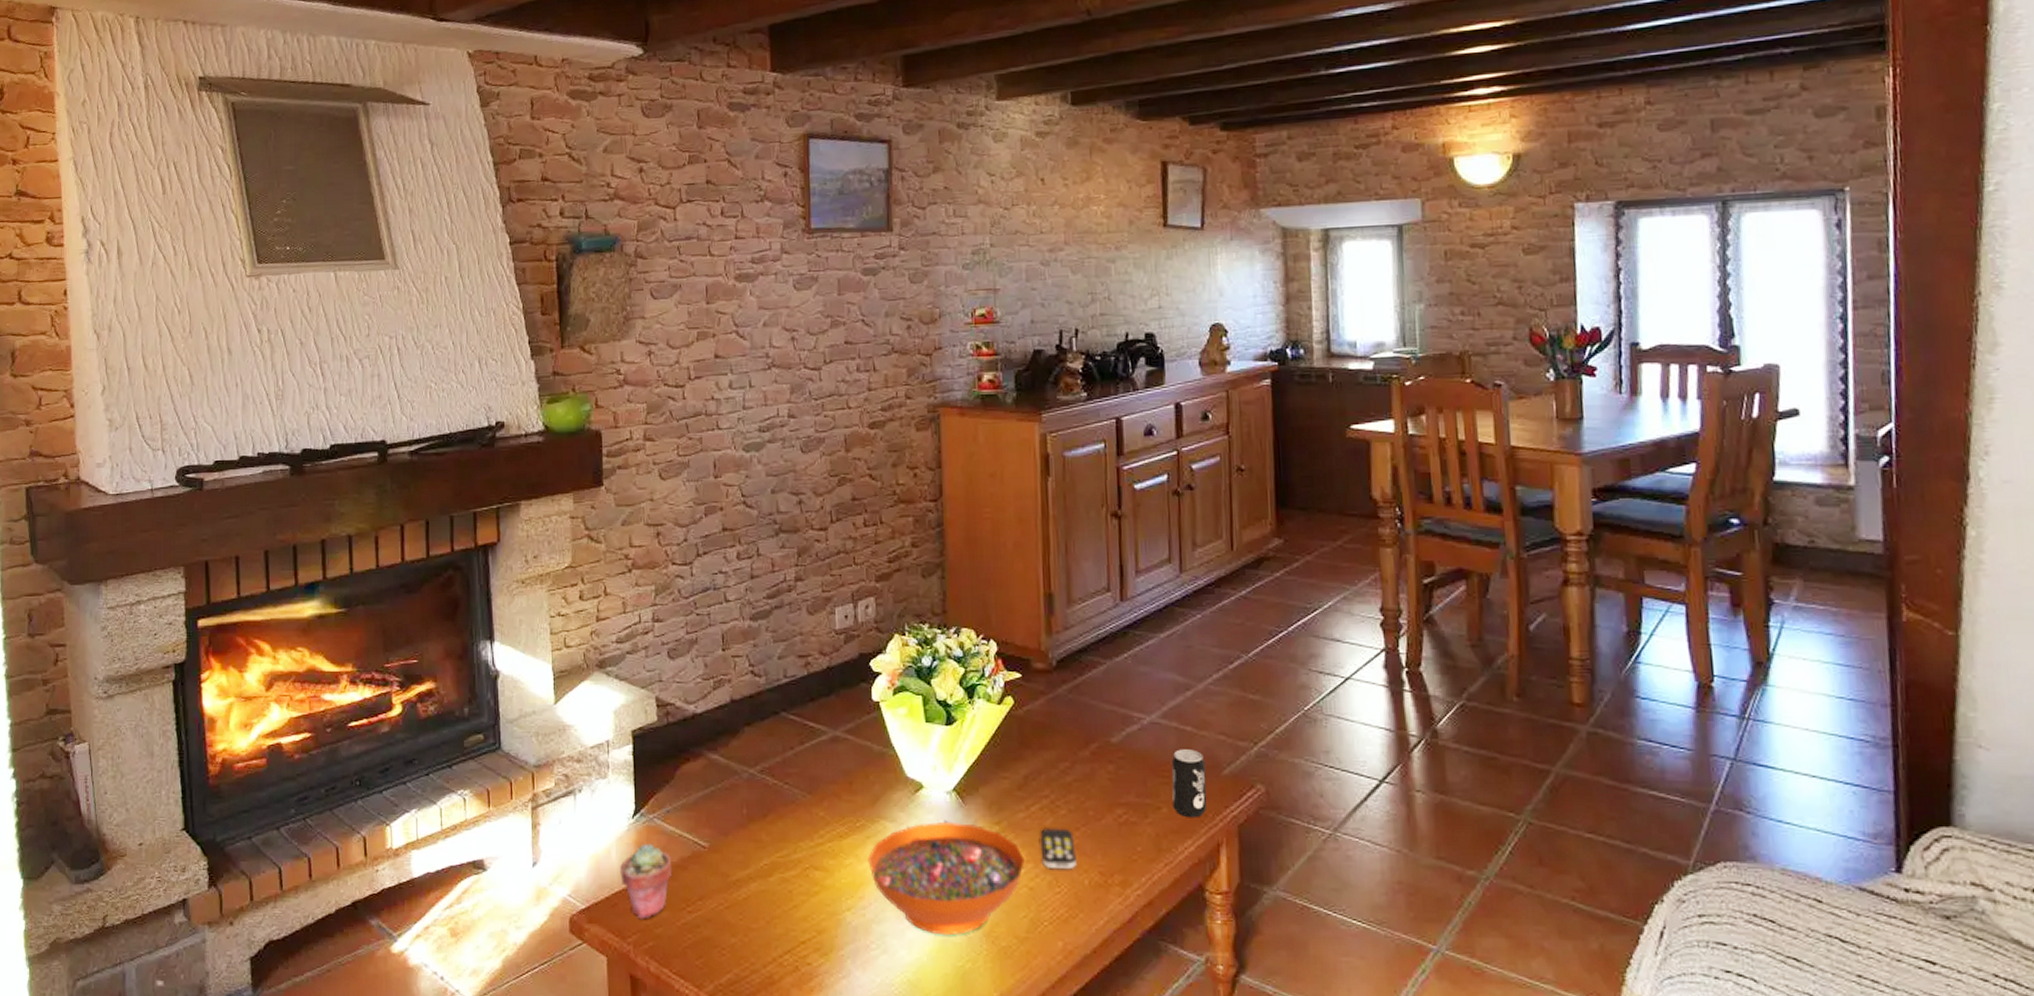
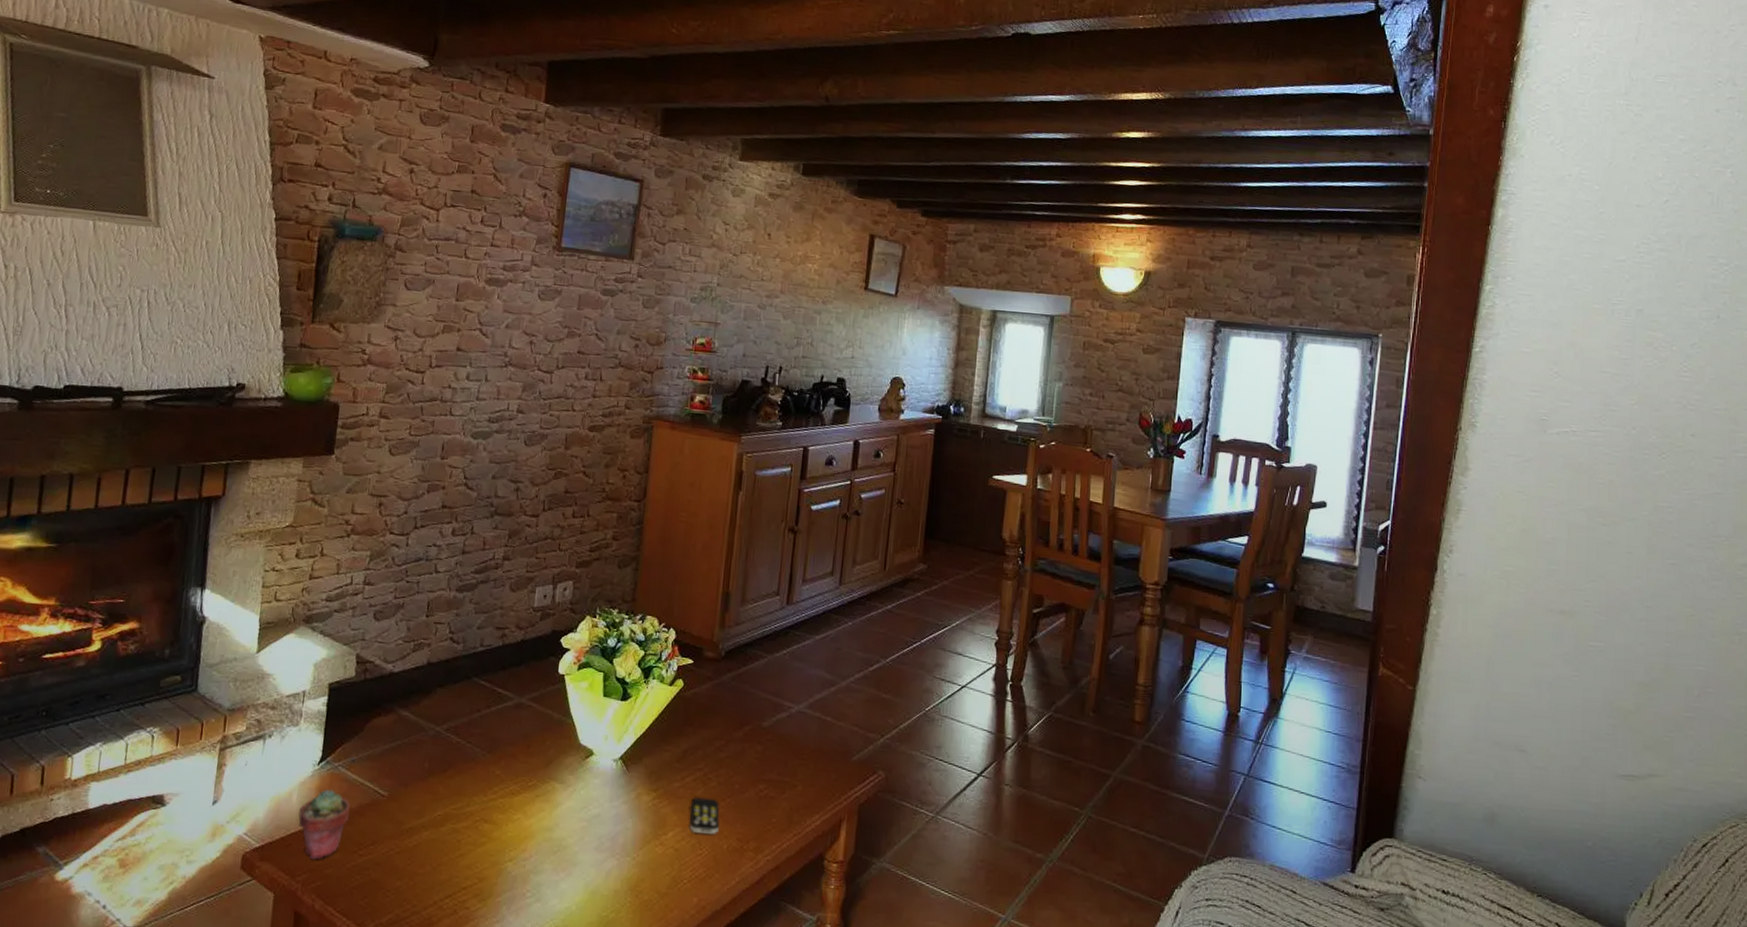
decorative bowl: present [867,821,1025,936] -> none [533,786,674,888]
beverage can: present [1171,749,1207,818] -> none [807,736,839,797]

